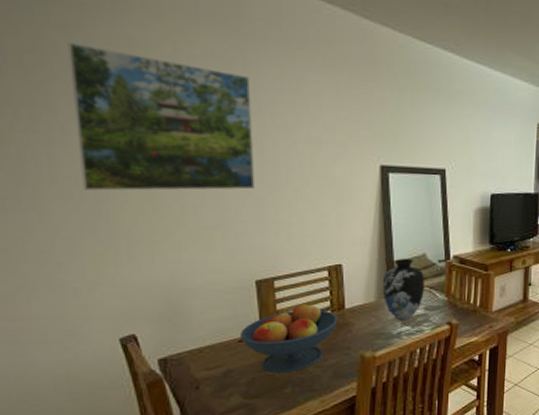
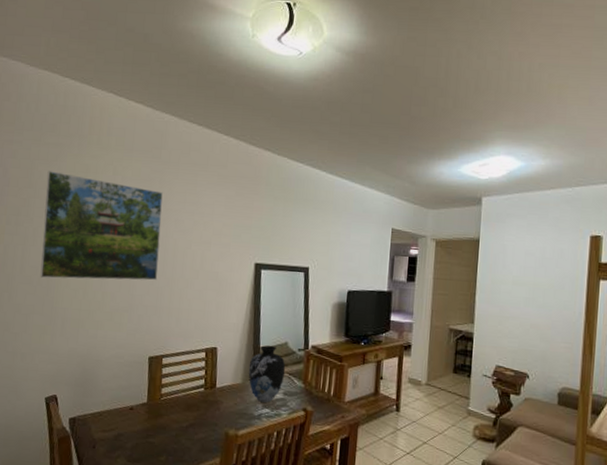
fruit bowl: present [239,303,338,373] -> none [131,379,209,442]

